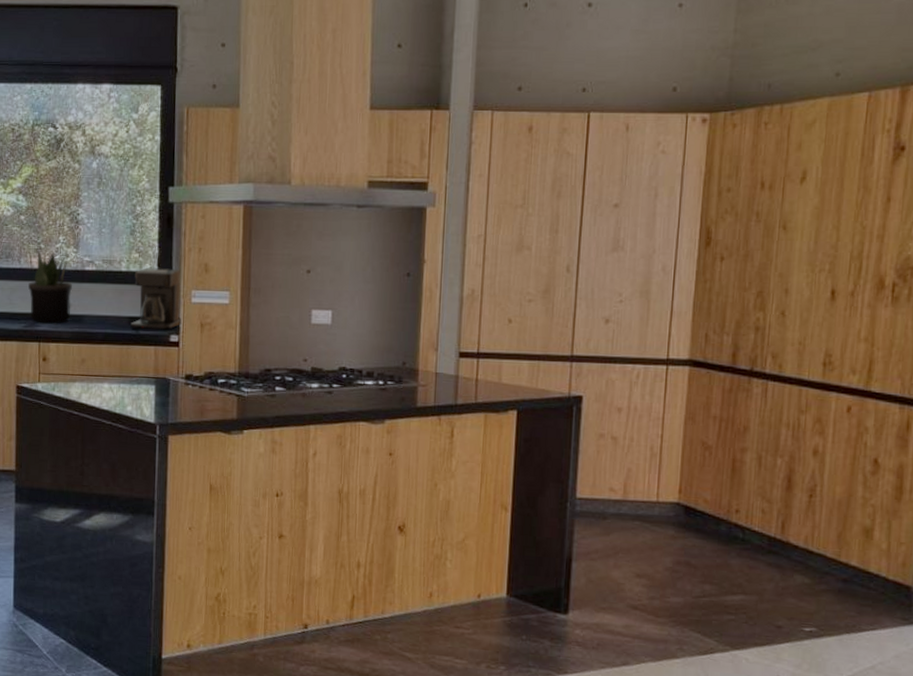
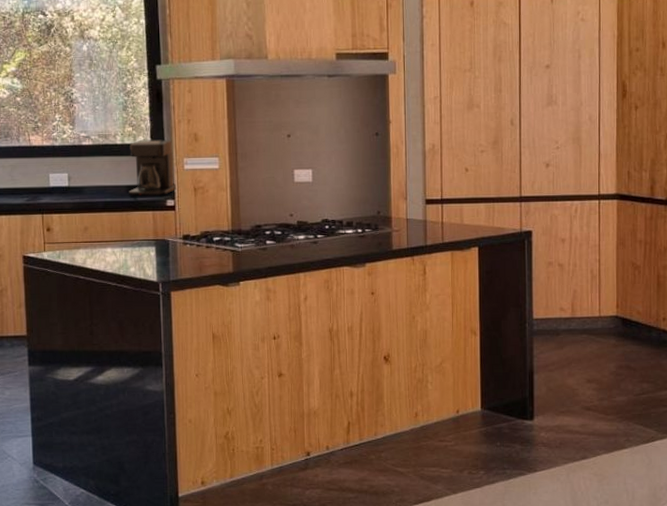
planter: present [28,250,72,323] -> none [28,128,71,196]

